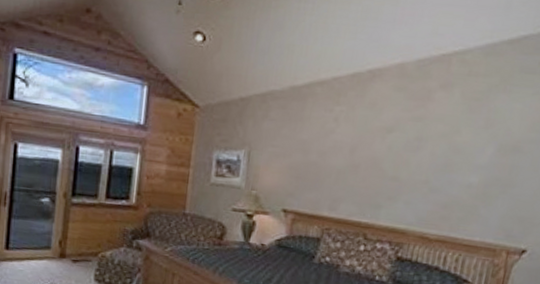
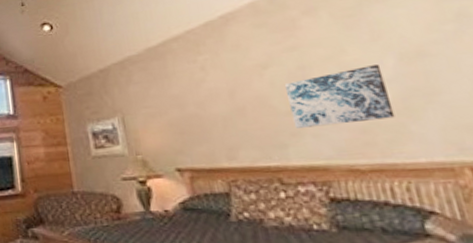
wall art: none [393,149,481,200] -> present [284,65,395,128]

